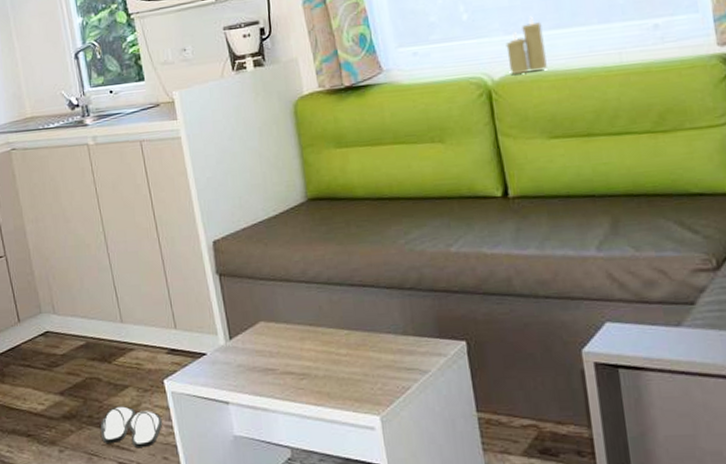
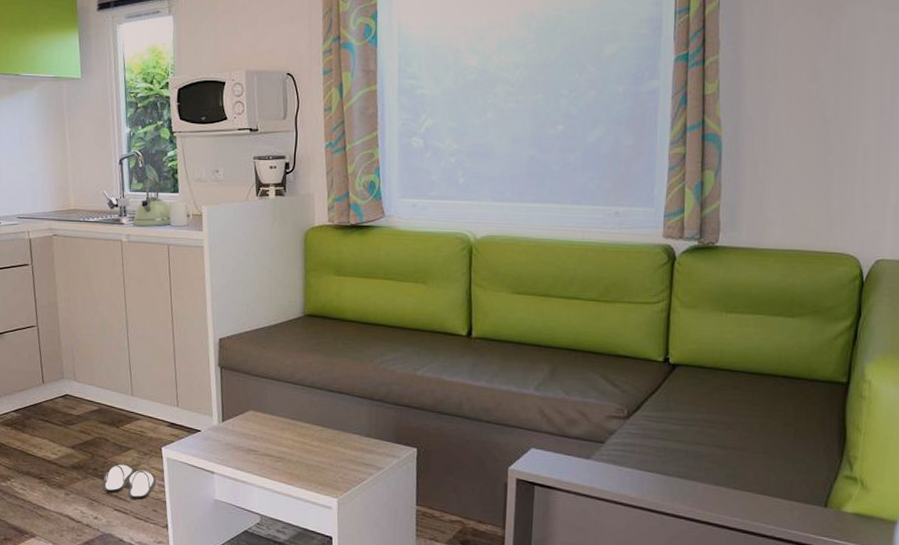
kettle: none [97,65,140,126] -> present [133,175,171,227]
mug: none [135,88,164,120] -> present [169,200,193,227]
candle: present [506,16,547,74] -> none [490,188,524,236]

